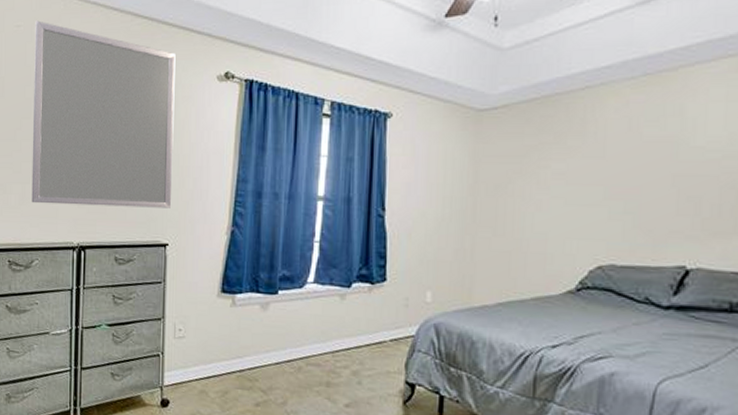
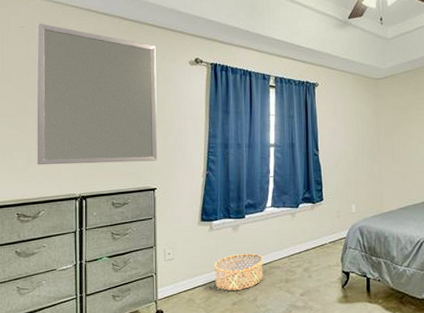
basket: none [234,341,300,389] -> present [214,254,264,291]

